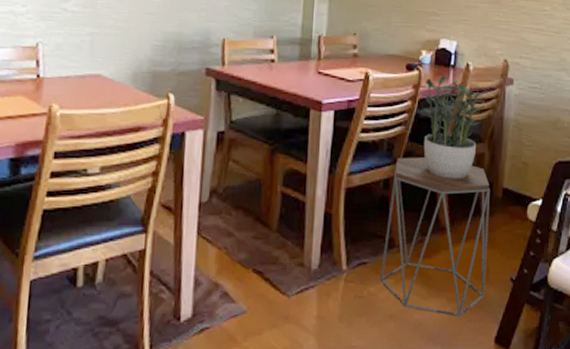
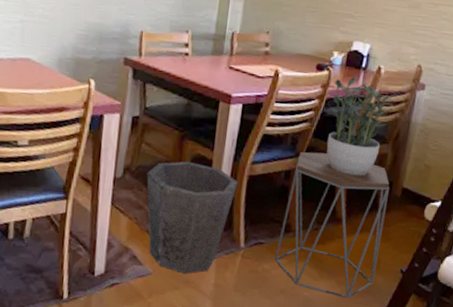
waste bin: none [235,177,335,307] -> present [146,161,238,274]

